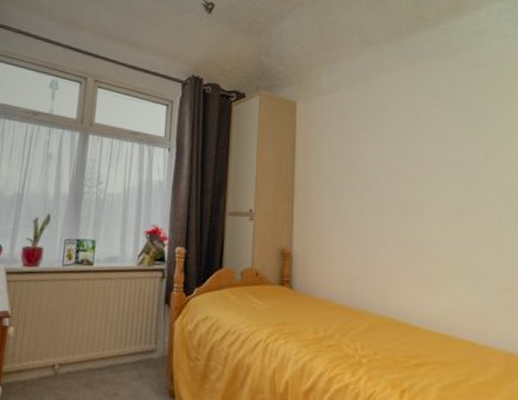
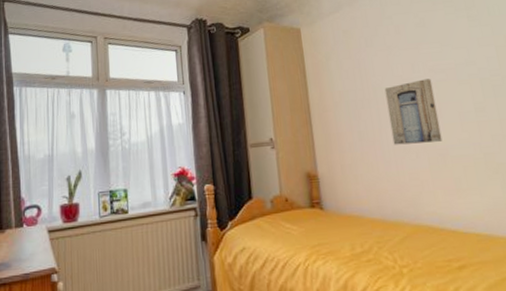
wall art: none [371,172,420,237] -> present [384,79,443,145]

